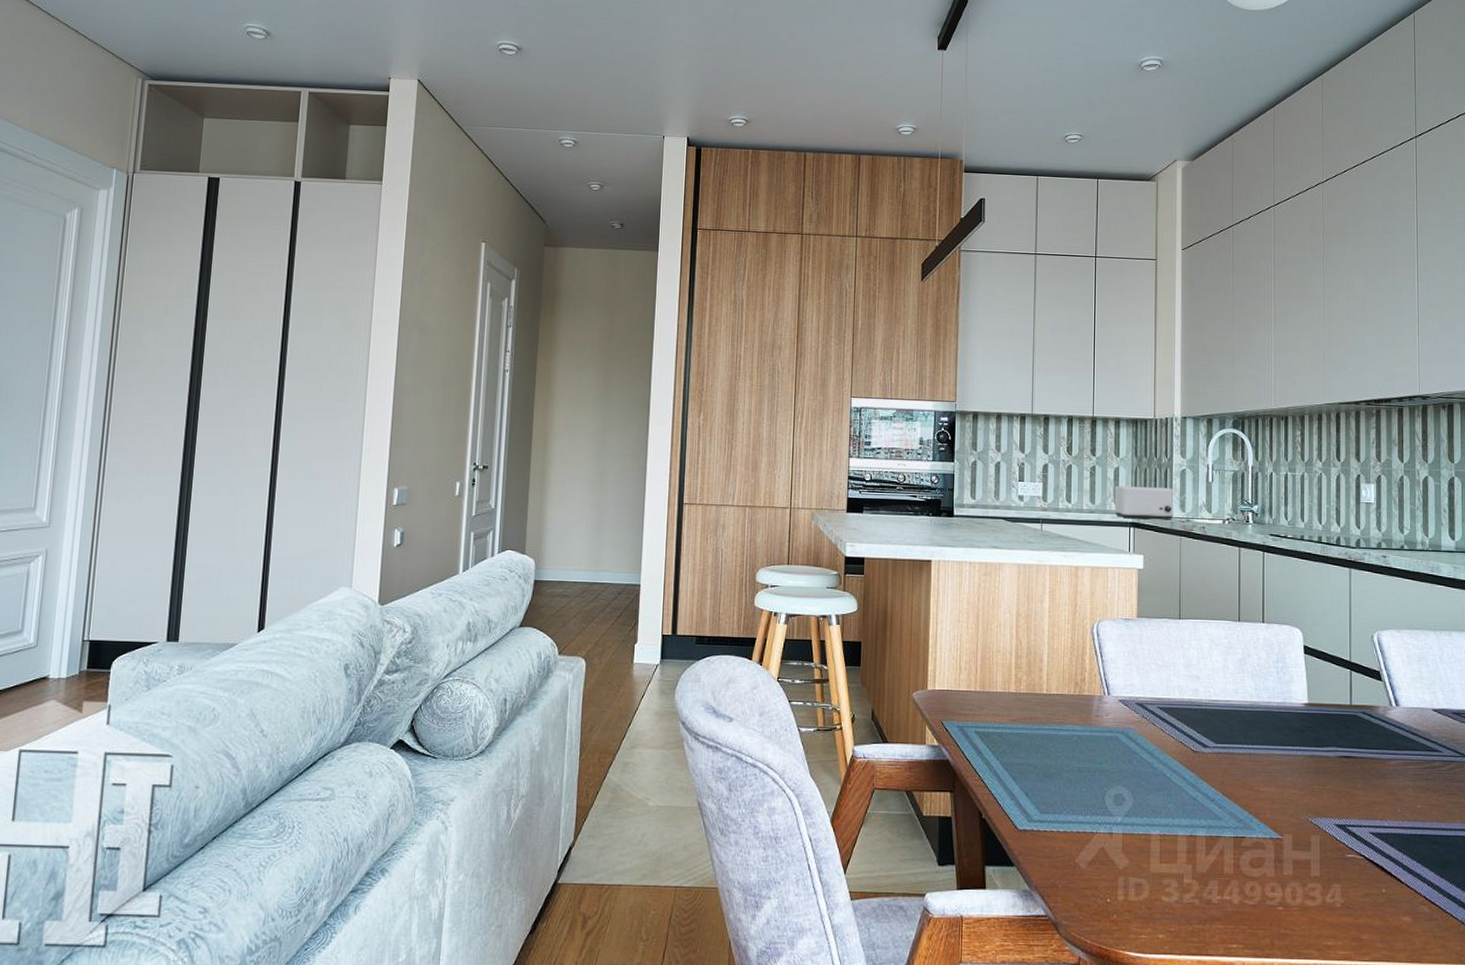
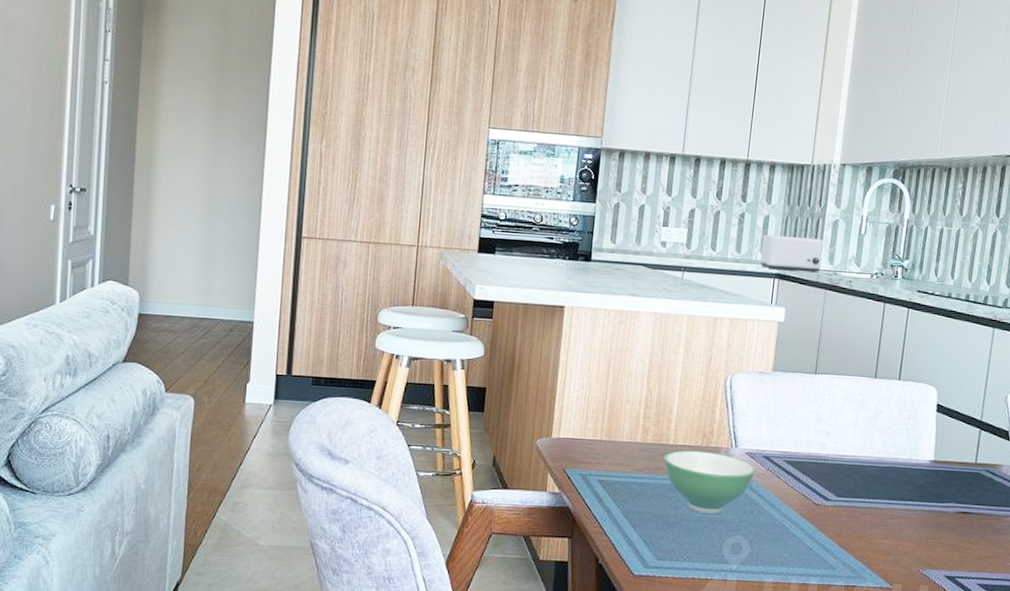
bowl: none [1038,699,1131,765] -> present [663,450,756,515]

